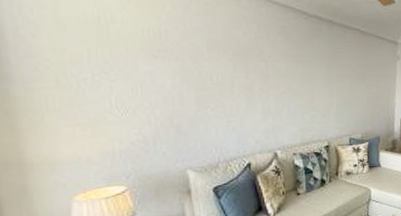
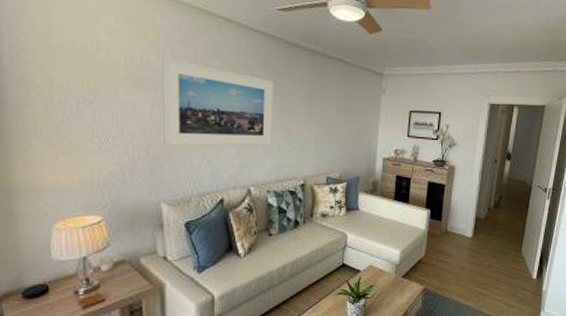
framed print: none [181,28,296,115] -> present [162,57,273,147]

